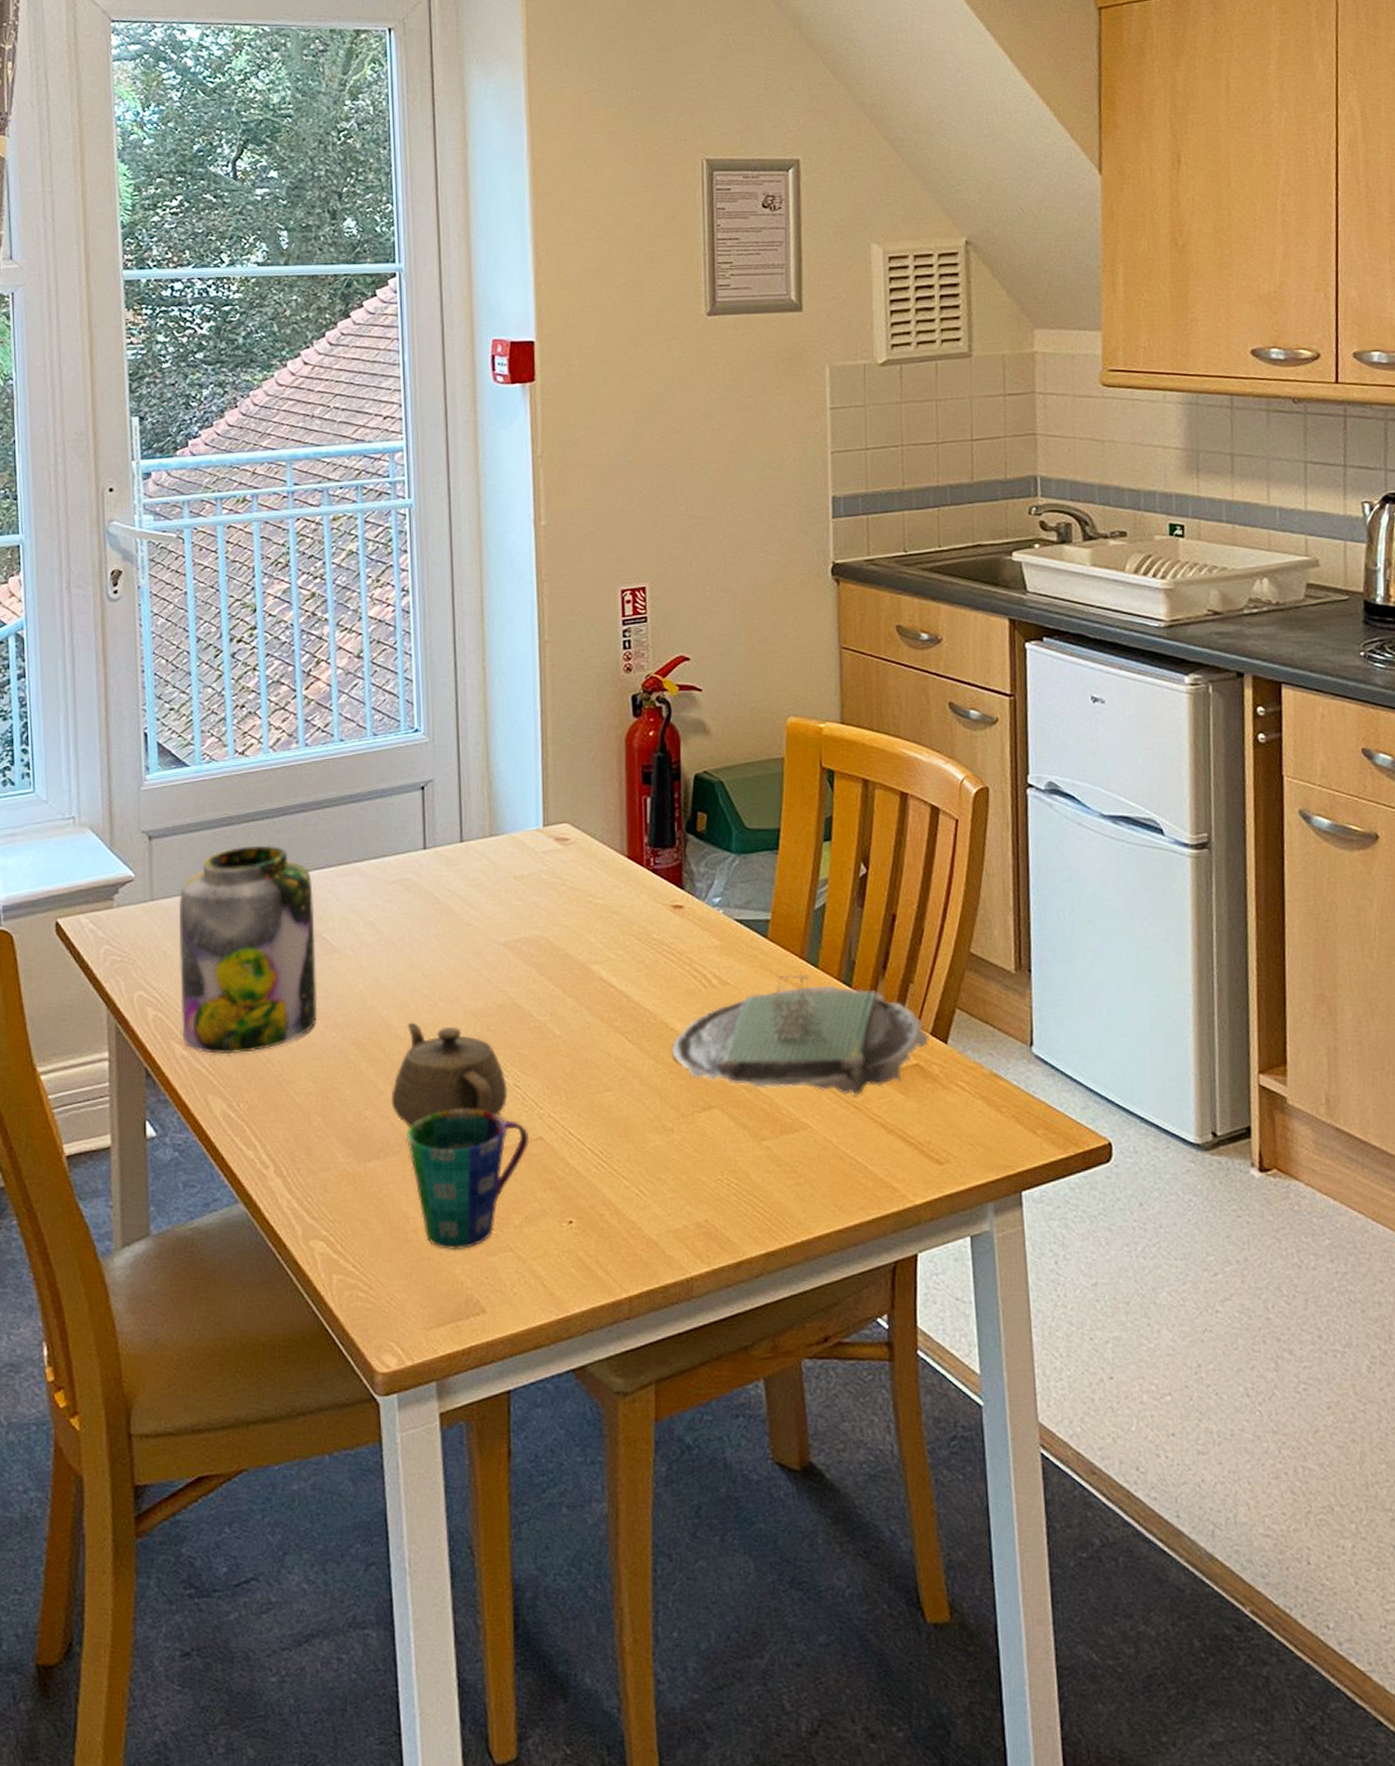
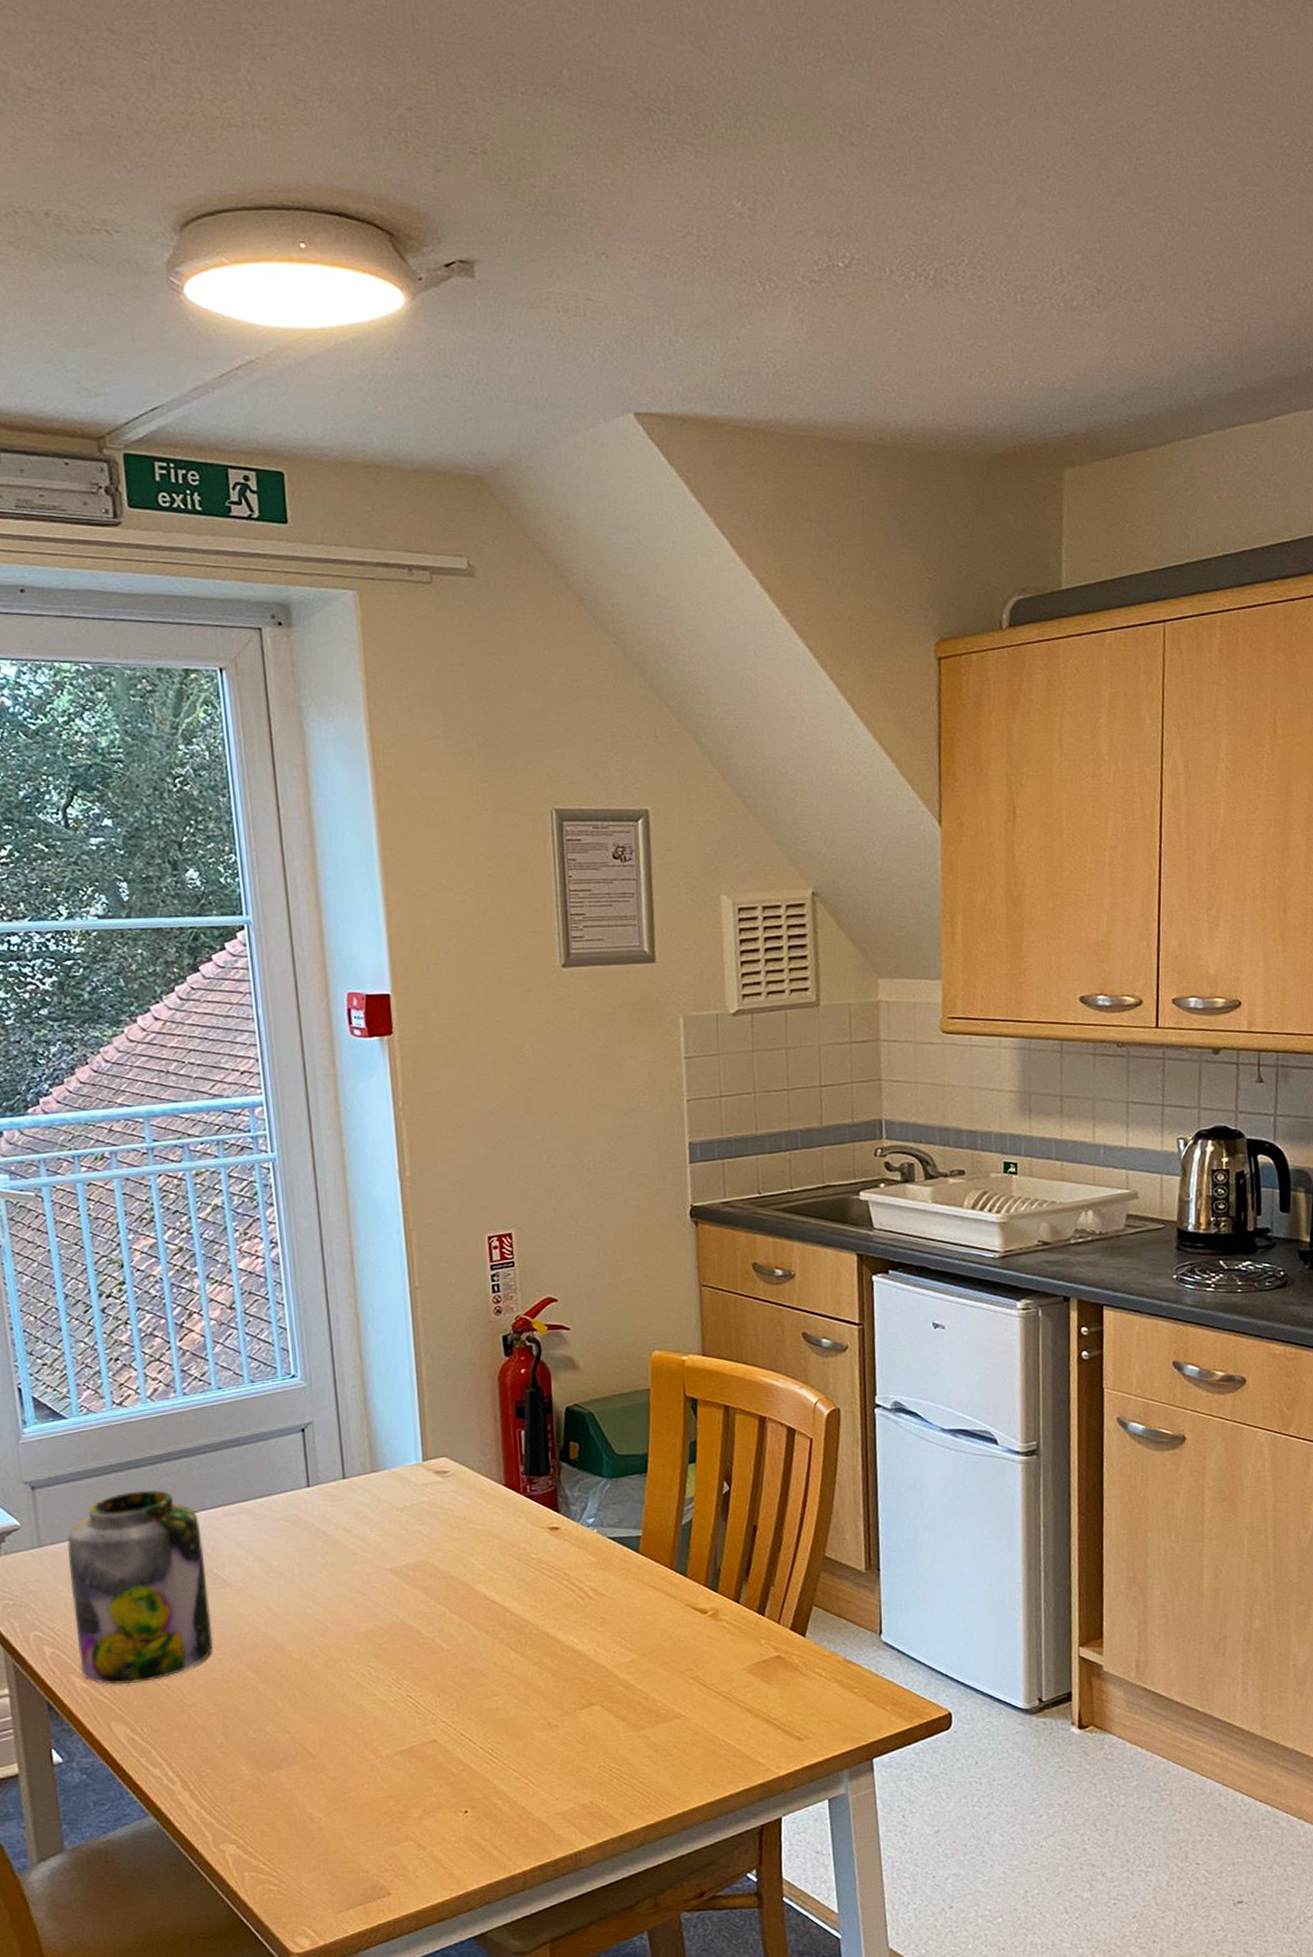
teapot: present [391,1022,508,1128] -> none [290,1645,401,1739]
cup: present [407,1109,529,1251] -> none [307,1719,423,1844]
plate: present [671,975,929,1096] -> none [553,1584,789,1687]

